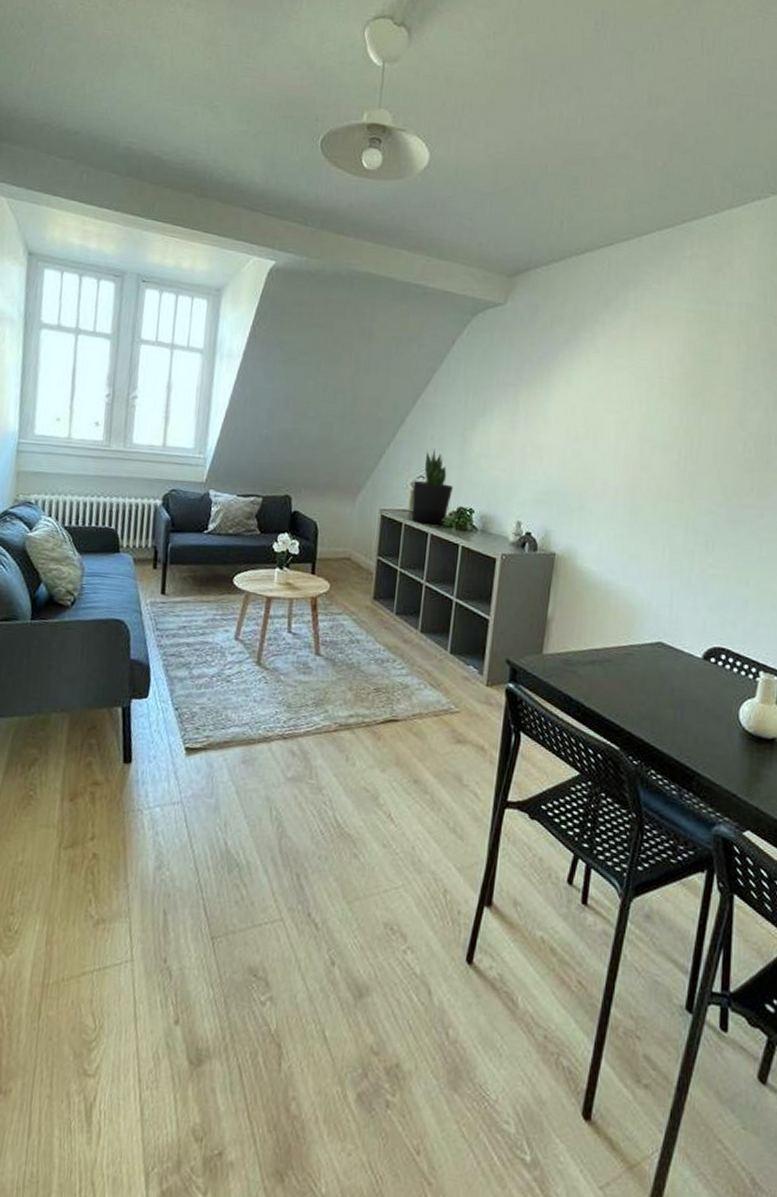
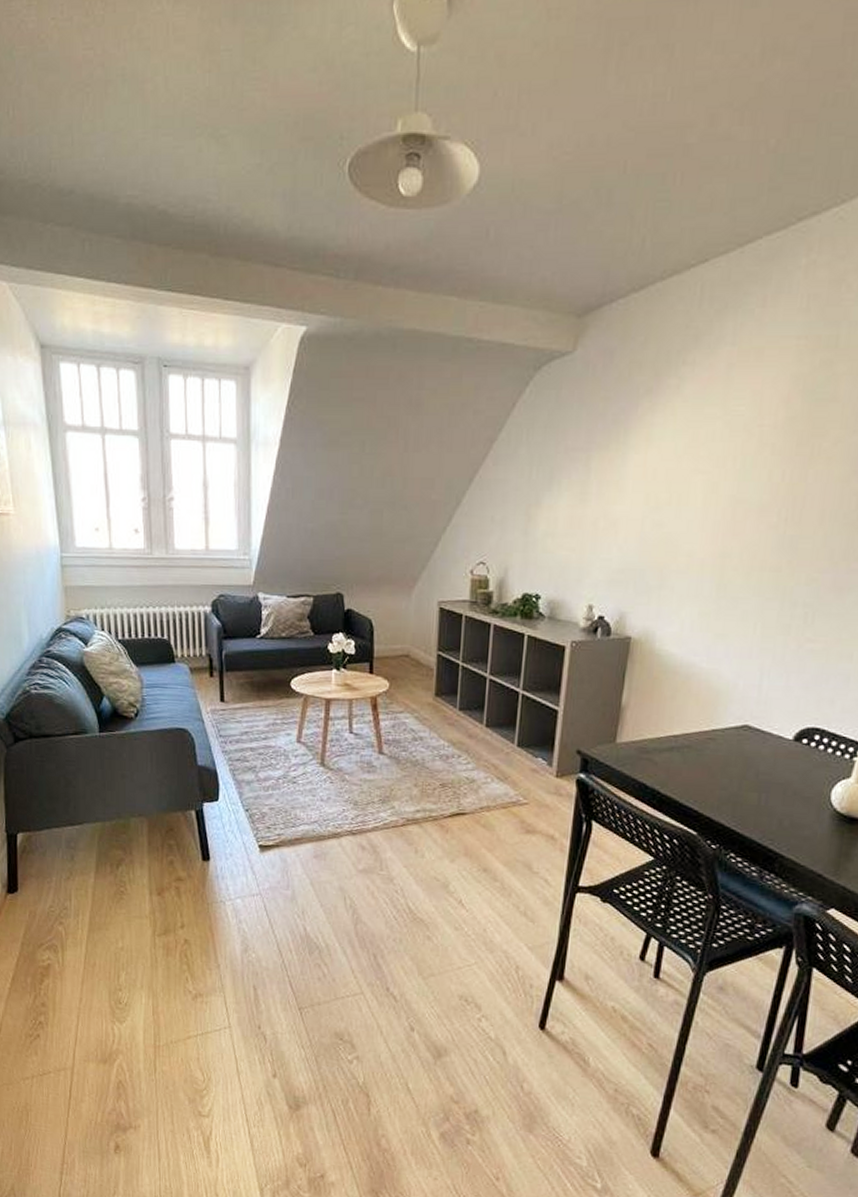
planter: present [411,449,453,525] -> none [472,531,517,614]

